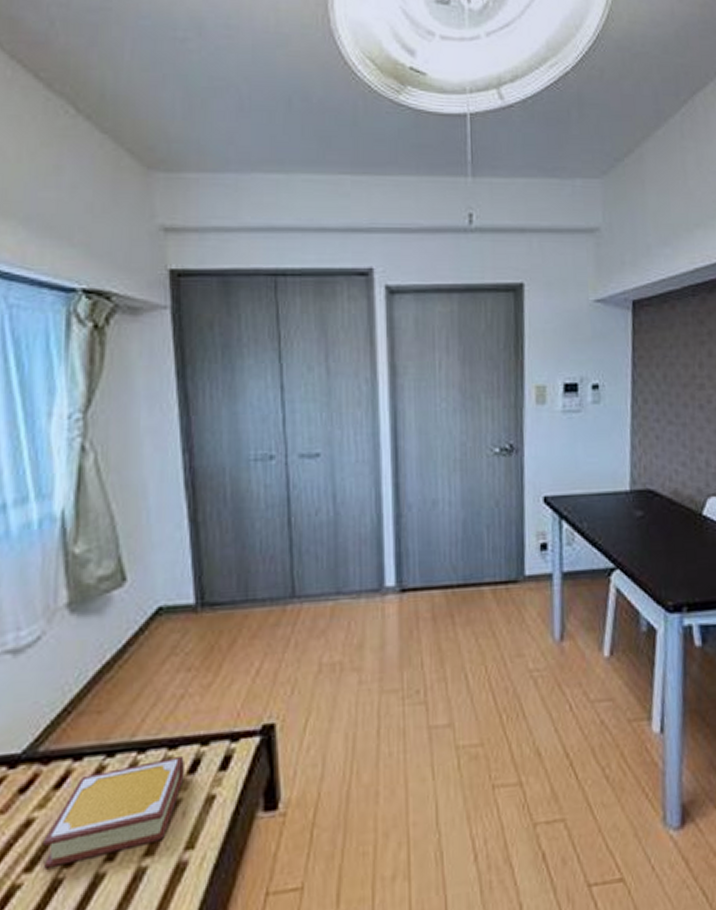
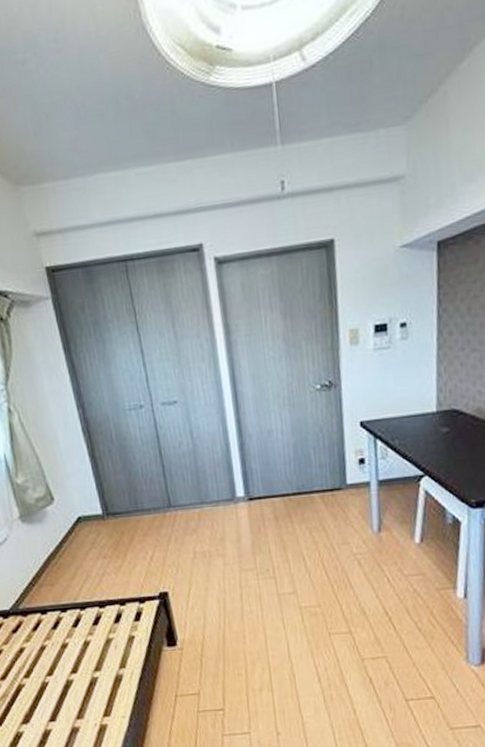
book: present [43,757,184,869] -> none [32,612,113,677]

